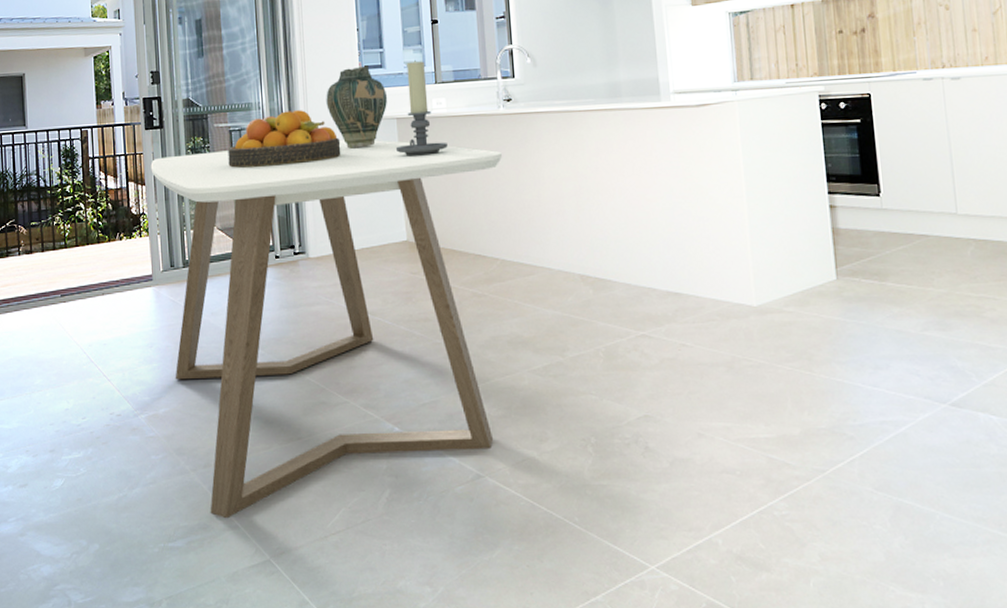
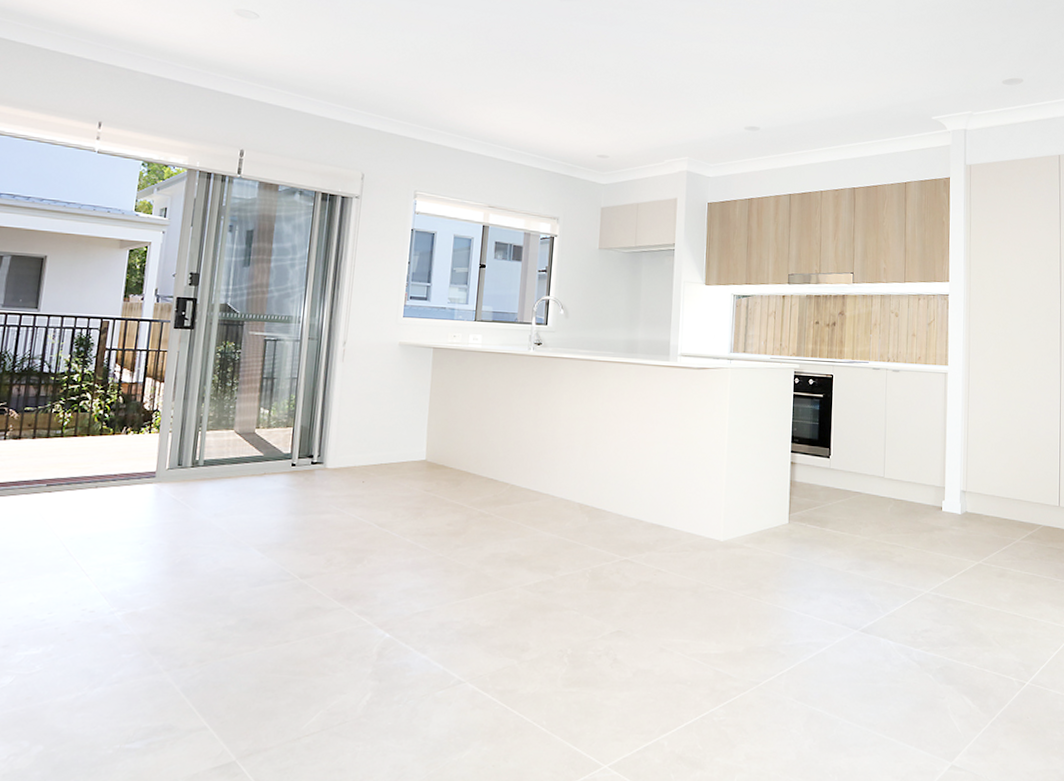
dining table: present [150,139,503,519] -> none [163,357,527,720]
fruit bowl: present [228,110,341,168] -> none [258,328,376,379]
vase: present [326,65,388,149] -> none [367,296,428,371]
candle holder: present [395,60,448,157] -> none [428,298,478,385]

